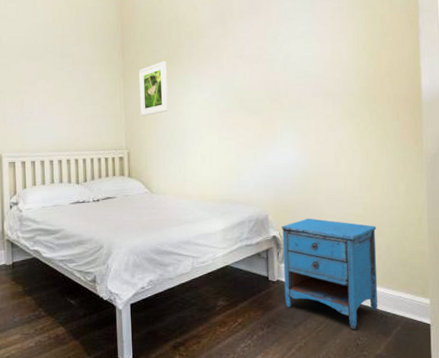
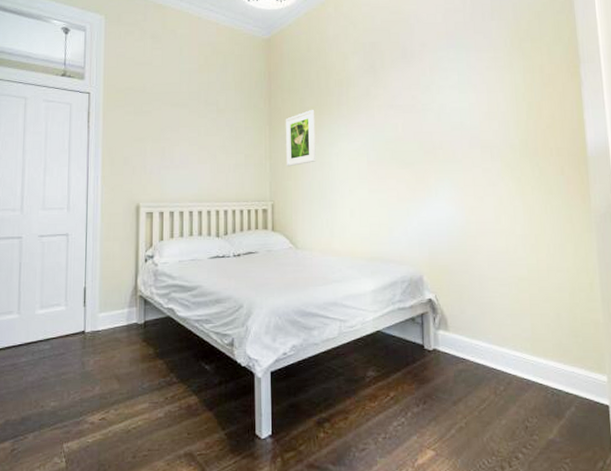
nightstand: present [281,218,378,329] -> none [437,280,549,408]

